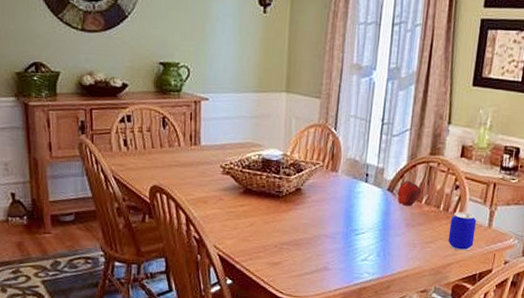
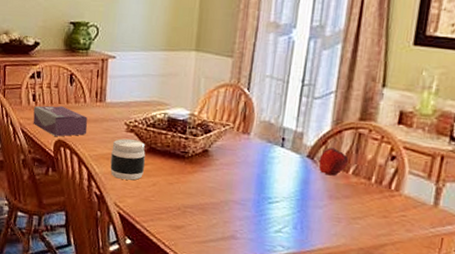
tissue box: none [126,150,183,182] -> present [33,105,88,137]
jar: none [208,181,242,222] -> present [110,139,146,180]
beer can: present [448,212,477,251] -> none [381,185,418,232]

